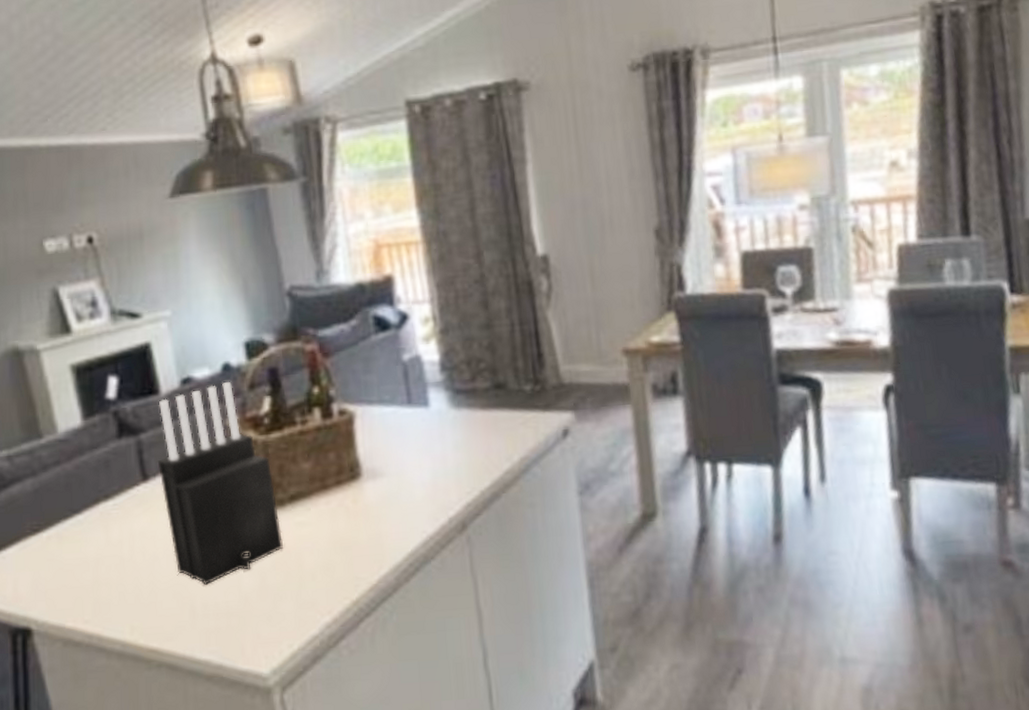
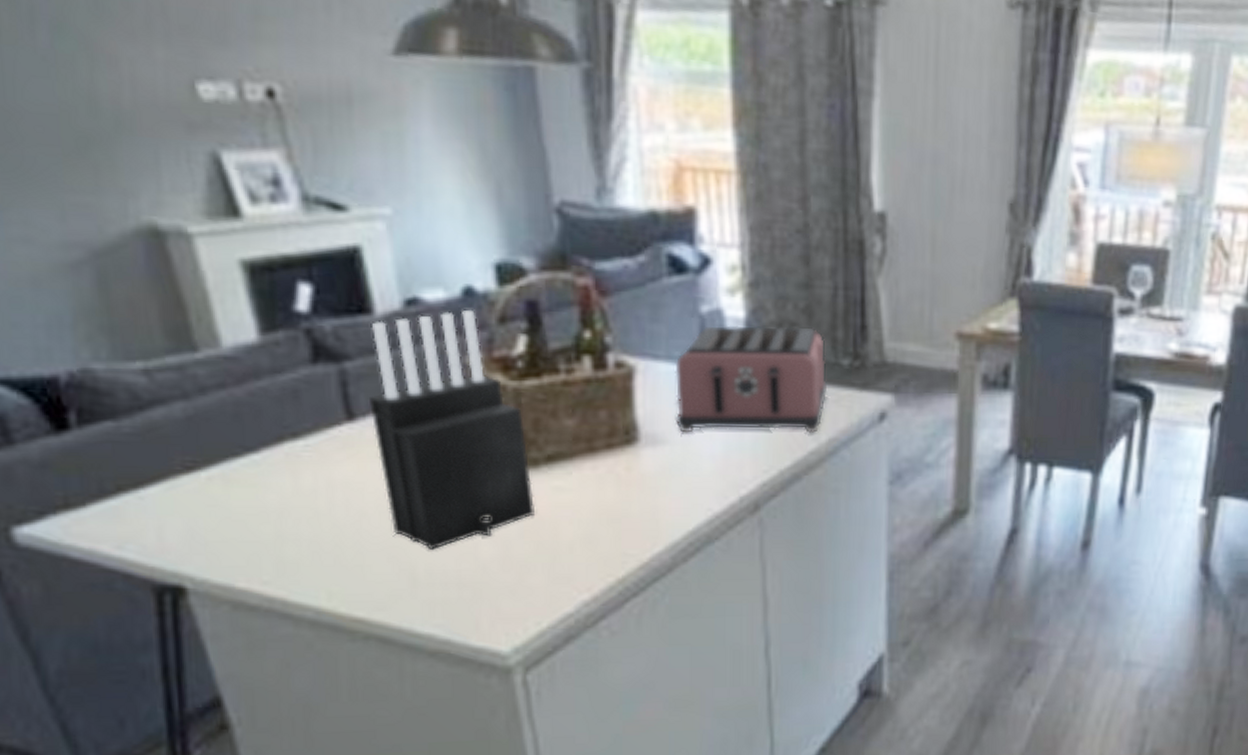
toaster: none [386,361,515,465] -> present [675,325,828,434]

